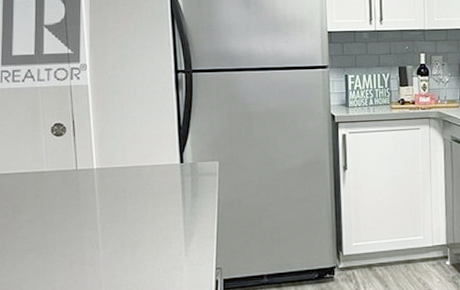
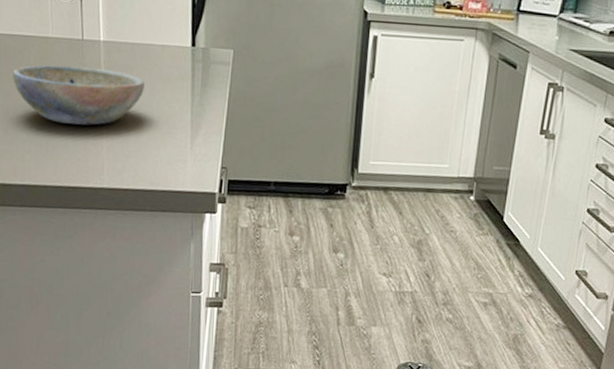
bowl: none [9,193,138,249] -> present [13,64,144,126]

